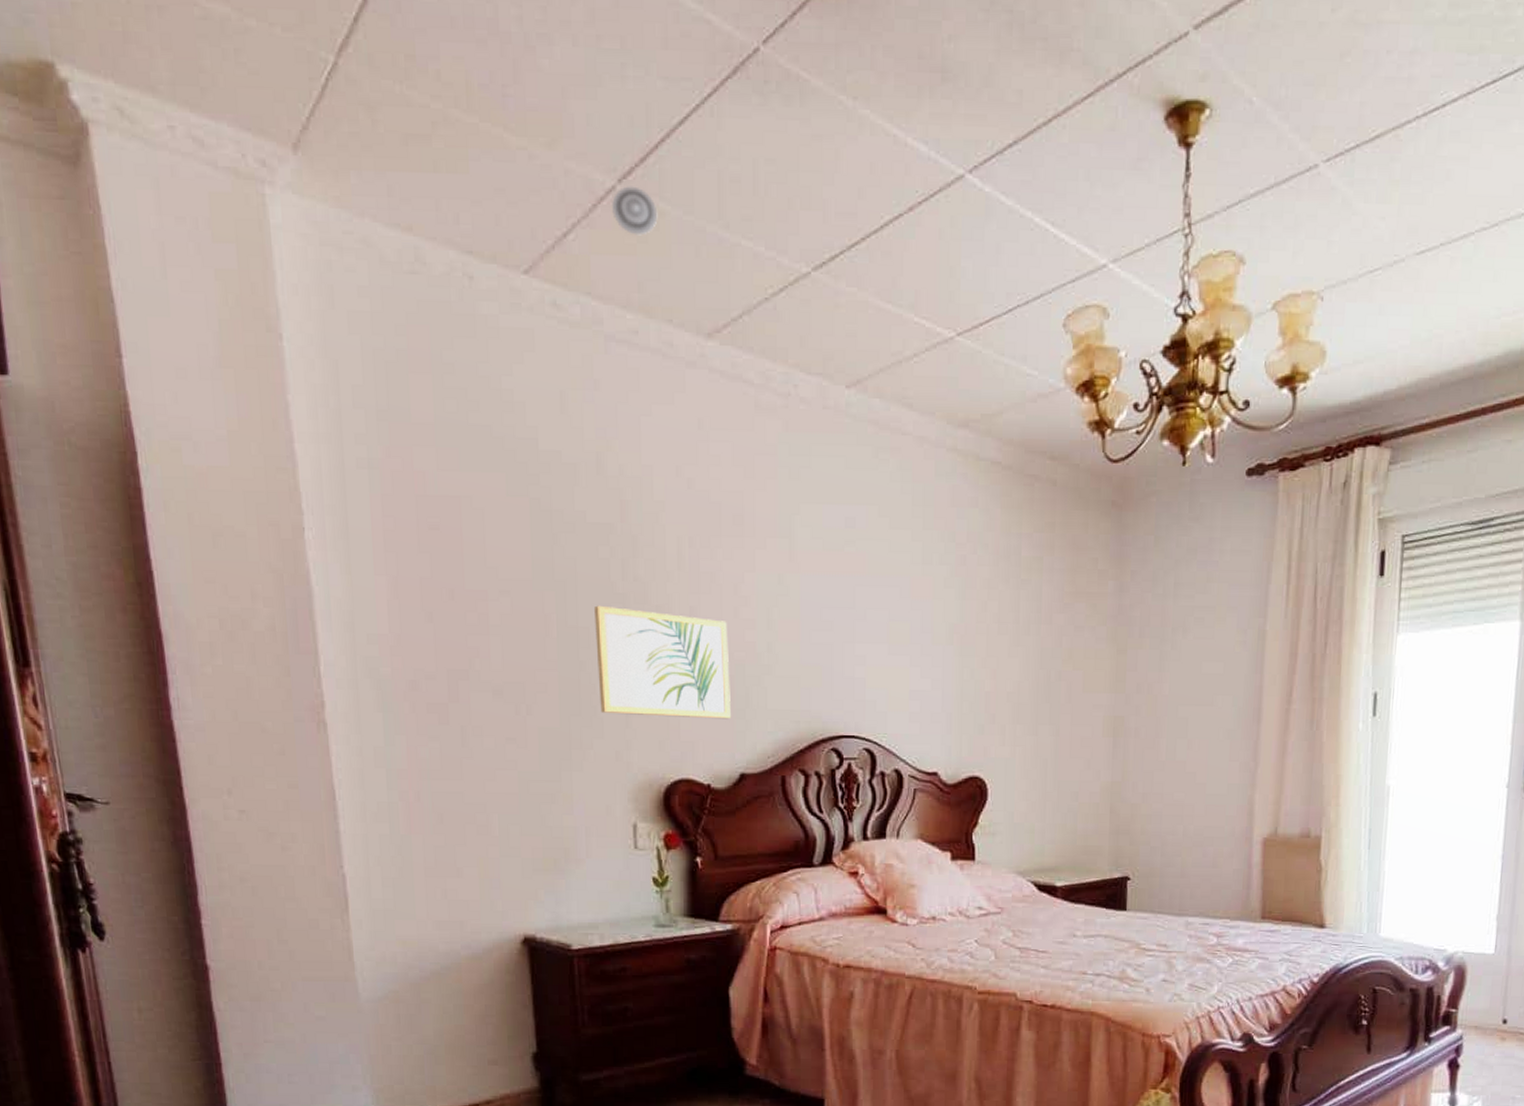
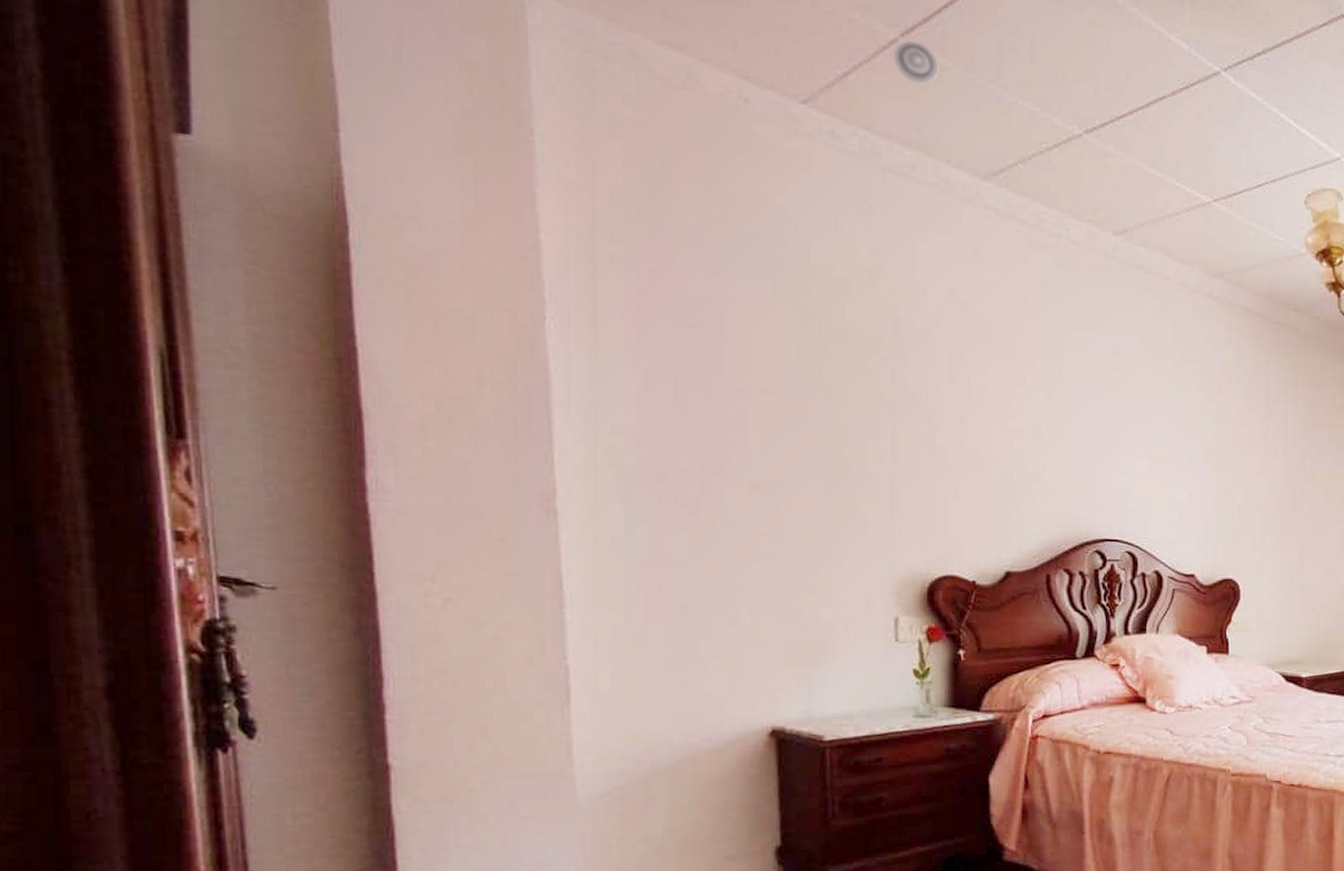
wall art: present [595,605,731,719] -> none [862,410,998,521]

